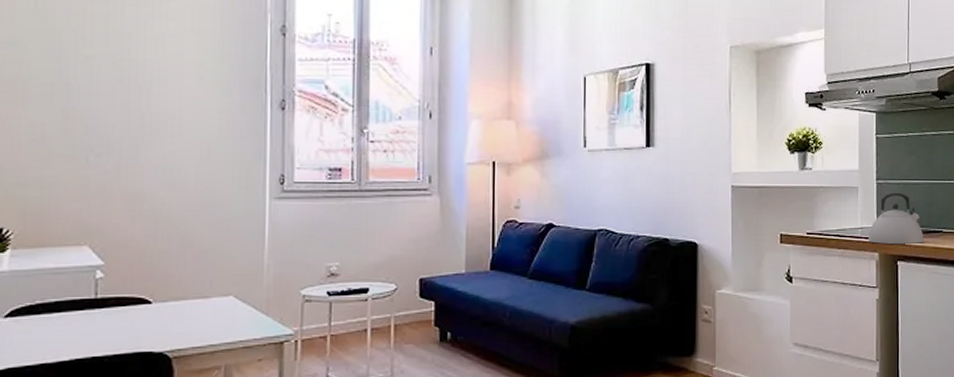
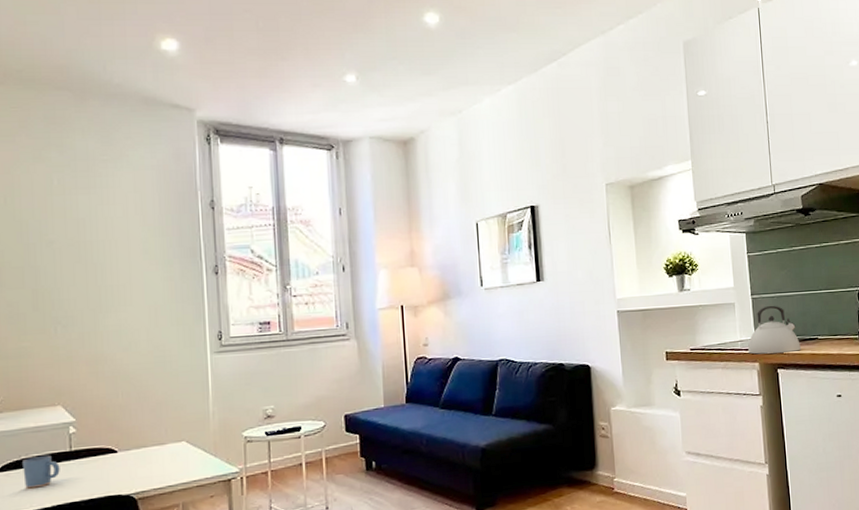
mug: none [37,301,82,338] -> present [23,455,60,489]

